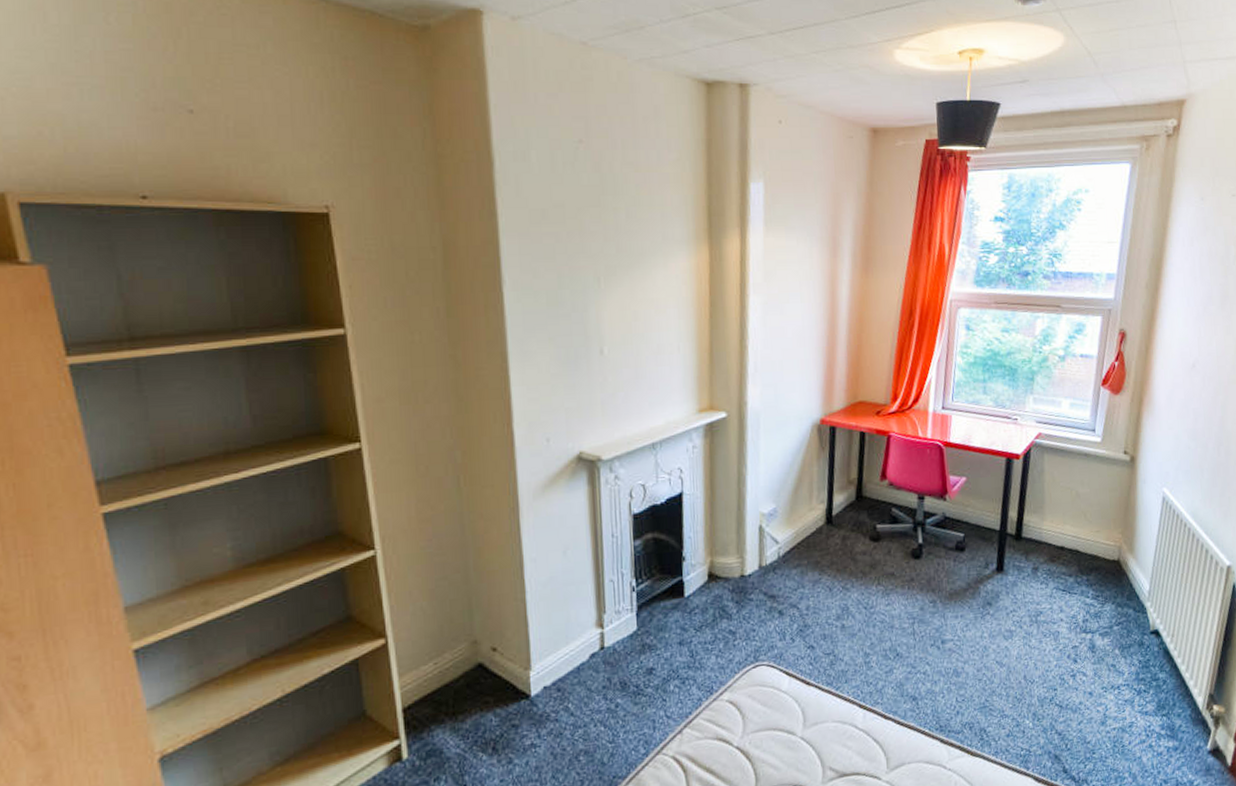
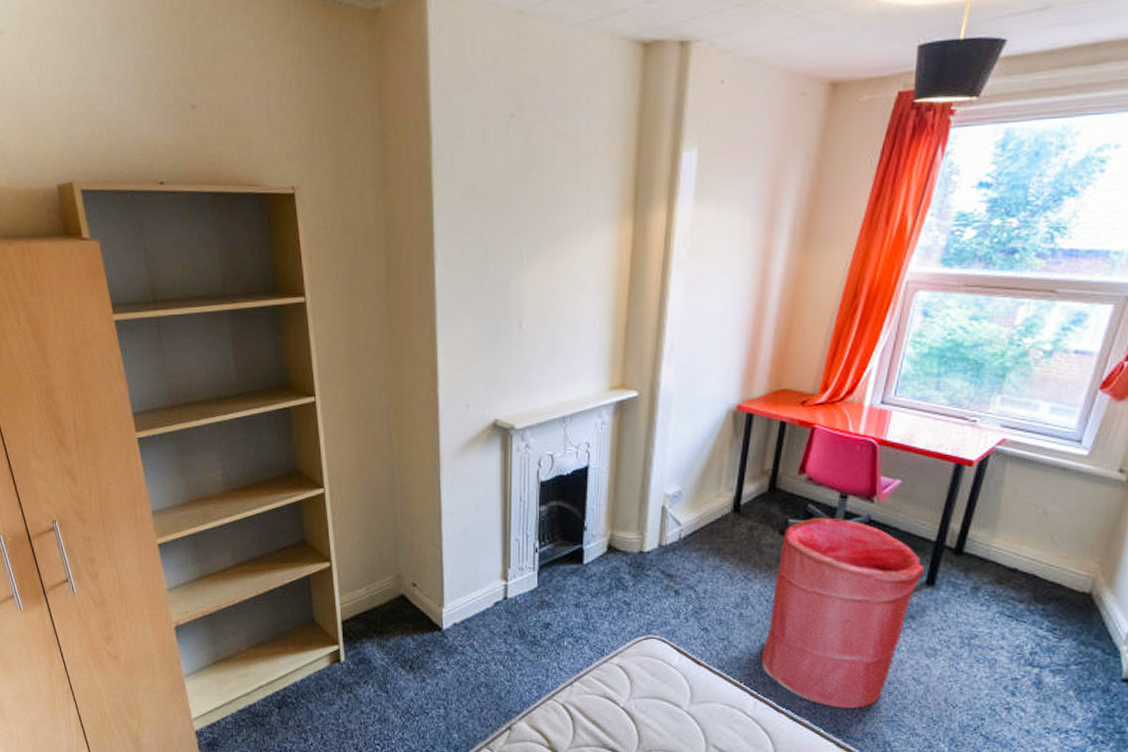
laundry hamper: none [865,519,994,704] -> present [760,518,925,709]

